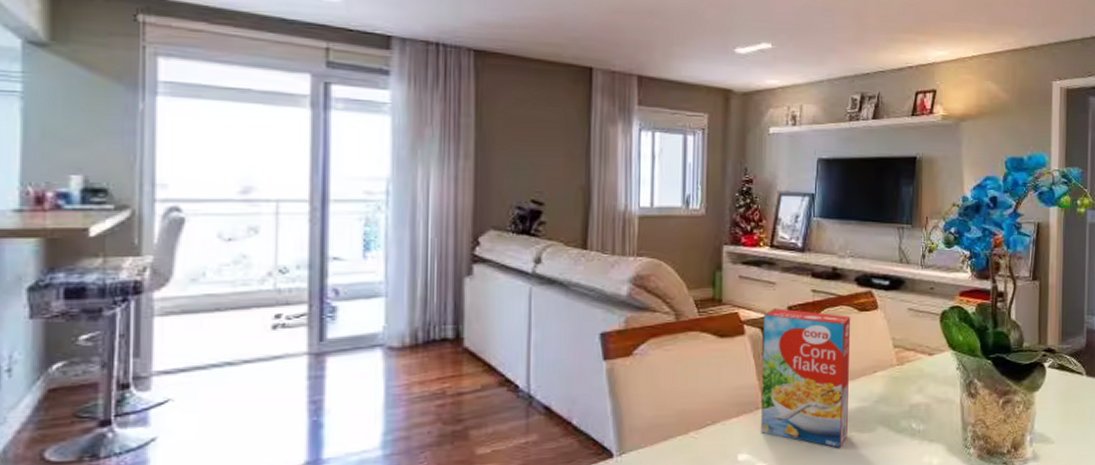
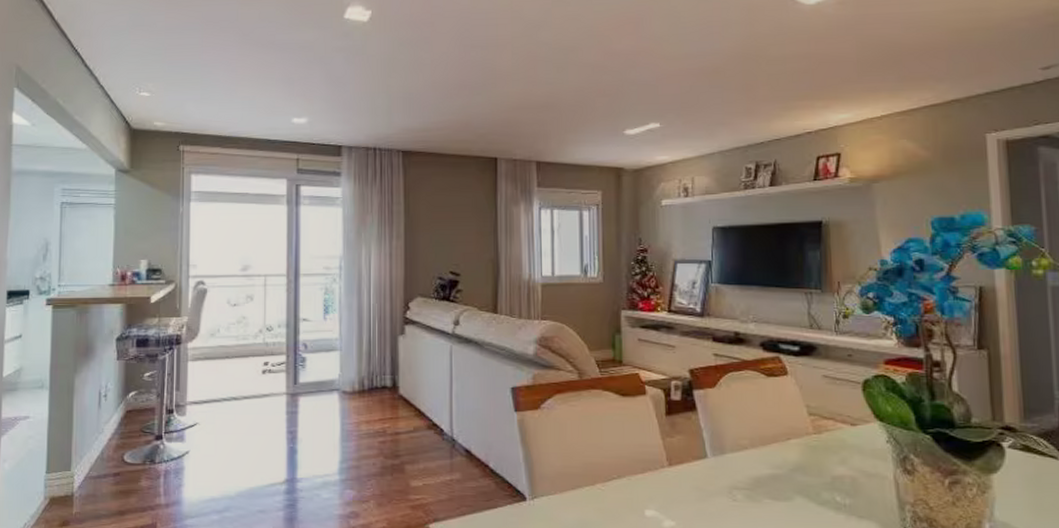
cereal box: present [761,308,851,448] -> none [664,371,761,514]

